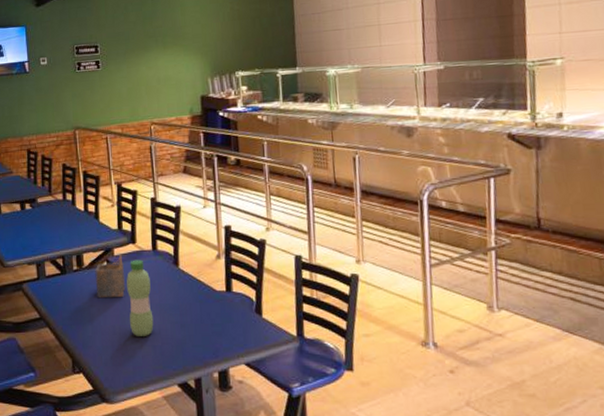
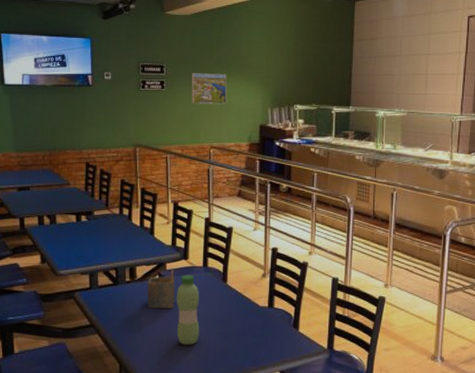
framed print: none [127,47,164,81] -> present [192,73,227,105]

